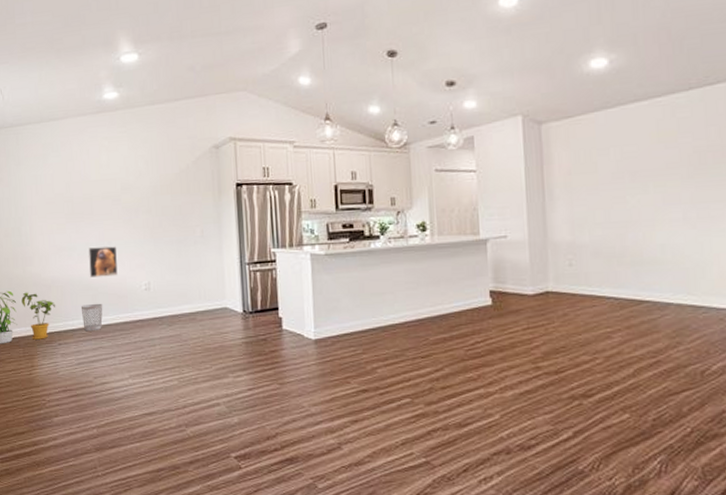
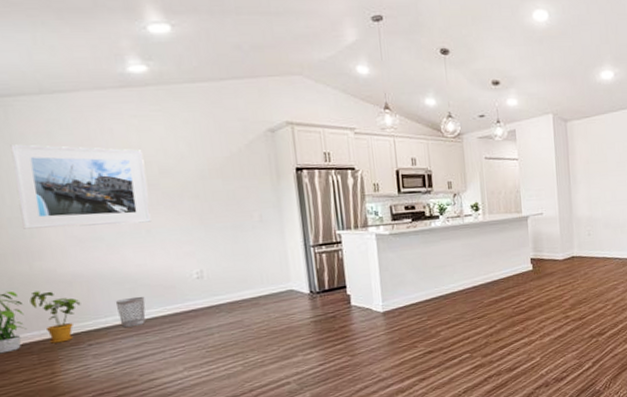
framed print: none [18,165,113,238] -> present [10,144,152,229]
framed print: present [88,246,118,277] -> none [121,234,162,270]

